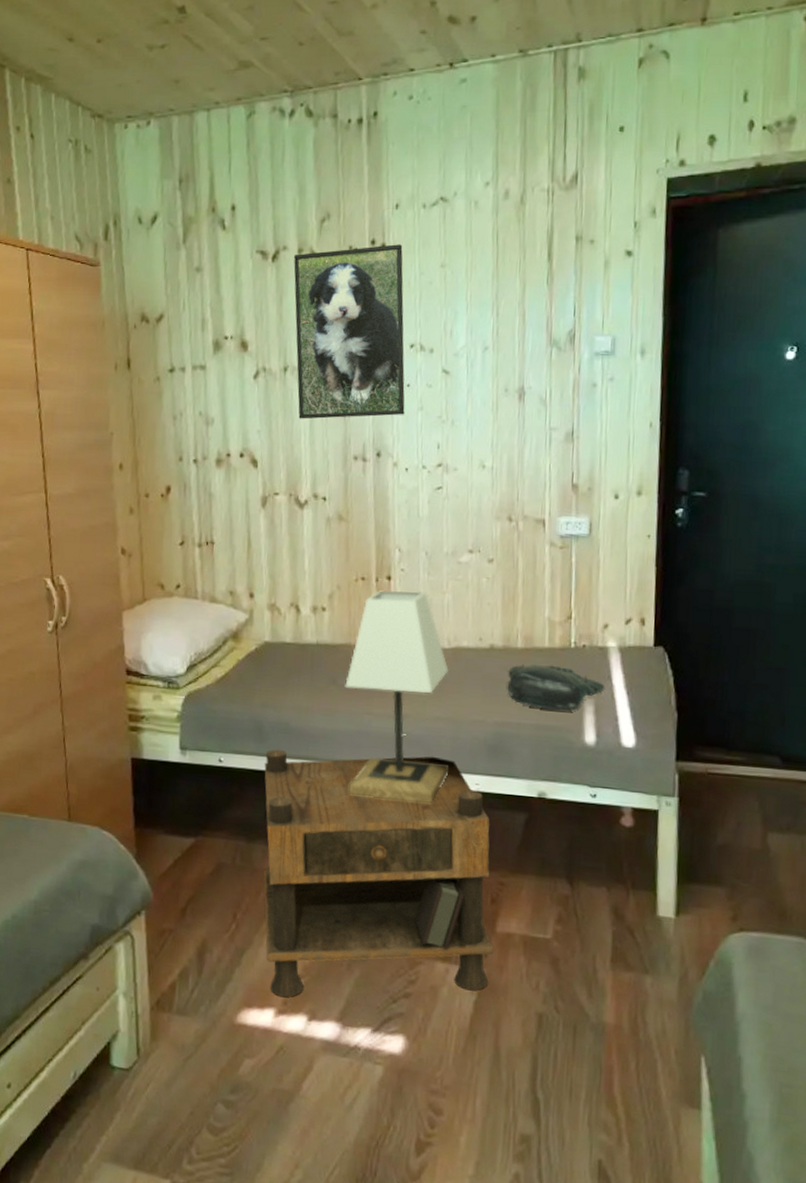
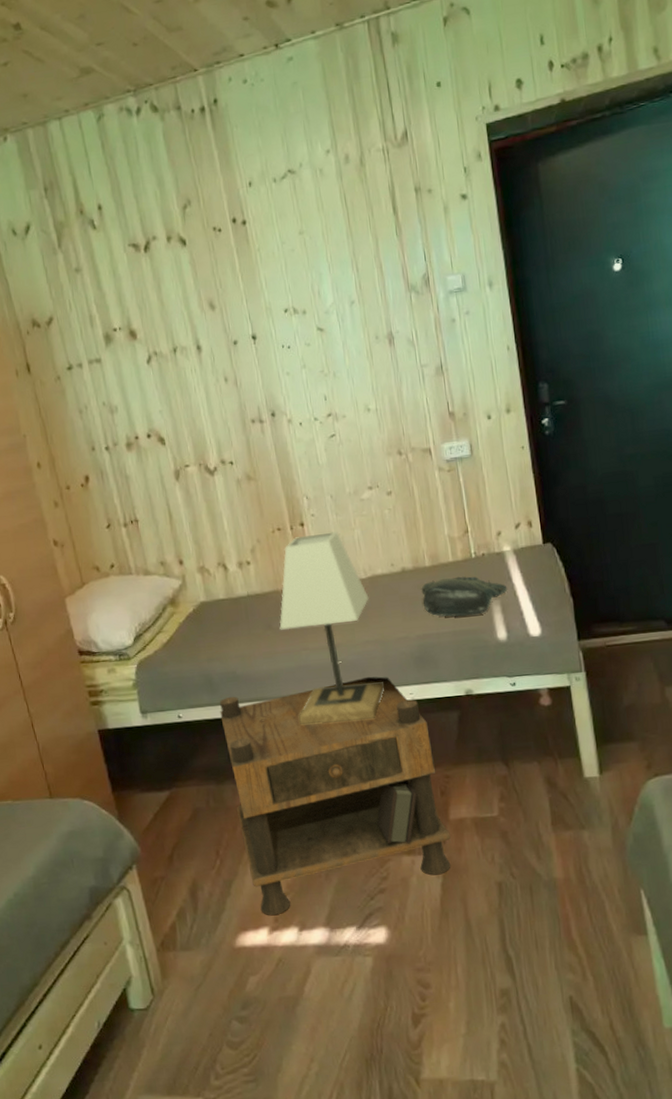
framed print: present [294,244,405,419] -> none [164,219,290,394]

